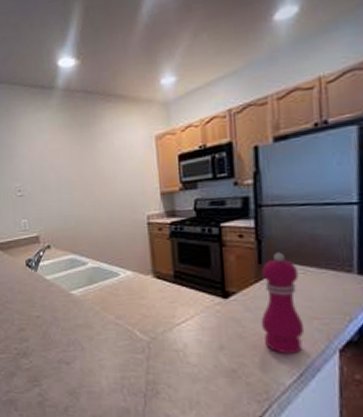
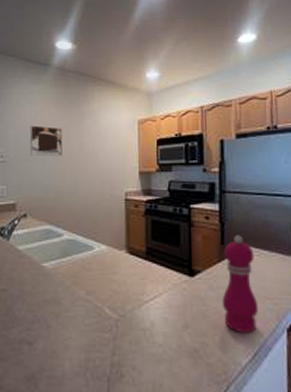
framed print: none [42,154,78,187] -> present [29,125,63,156]

